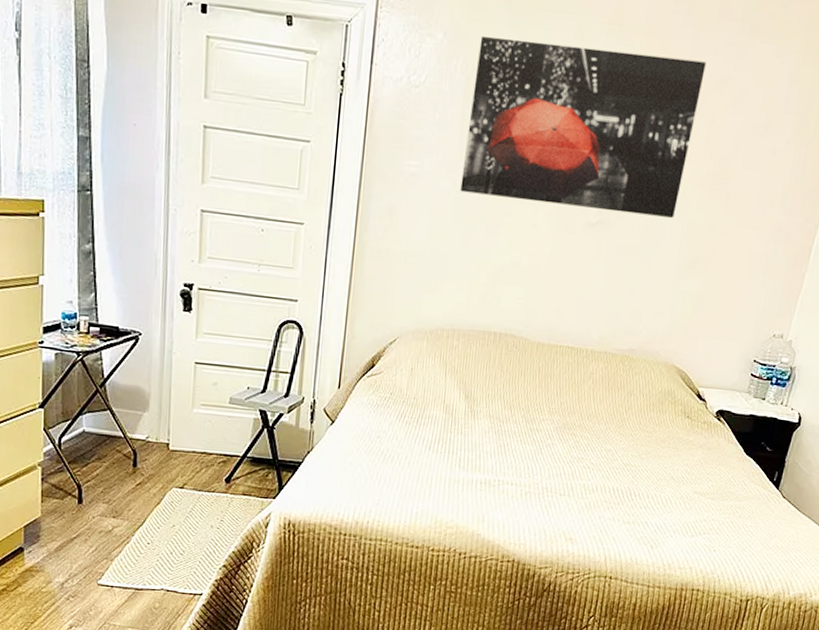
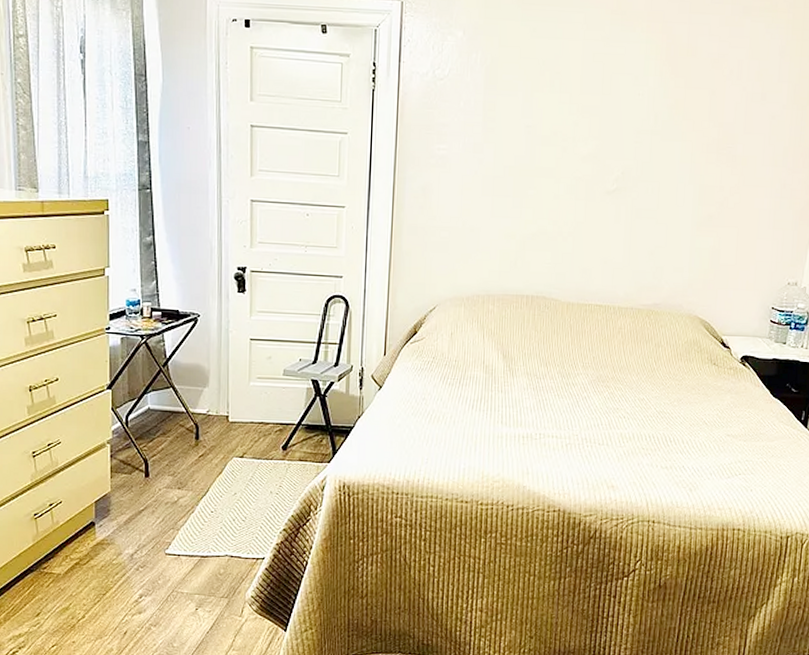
wall art: present [460,37,706,218] -> none [486,32,703,182]

